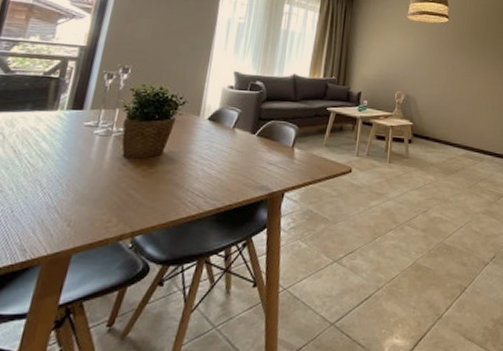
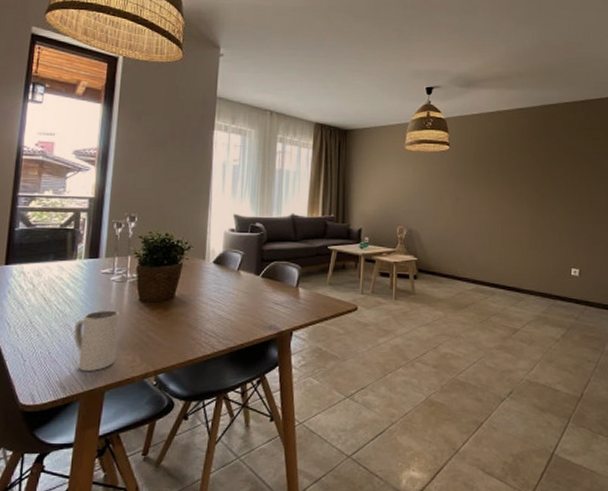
mug: none [43,165,100,232] -> present [73,310,119,371]

